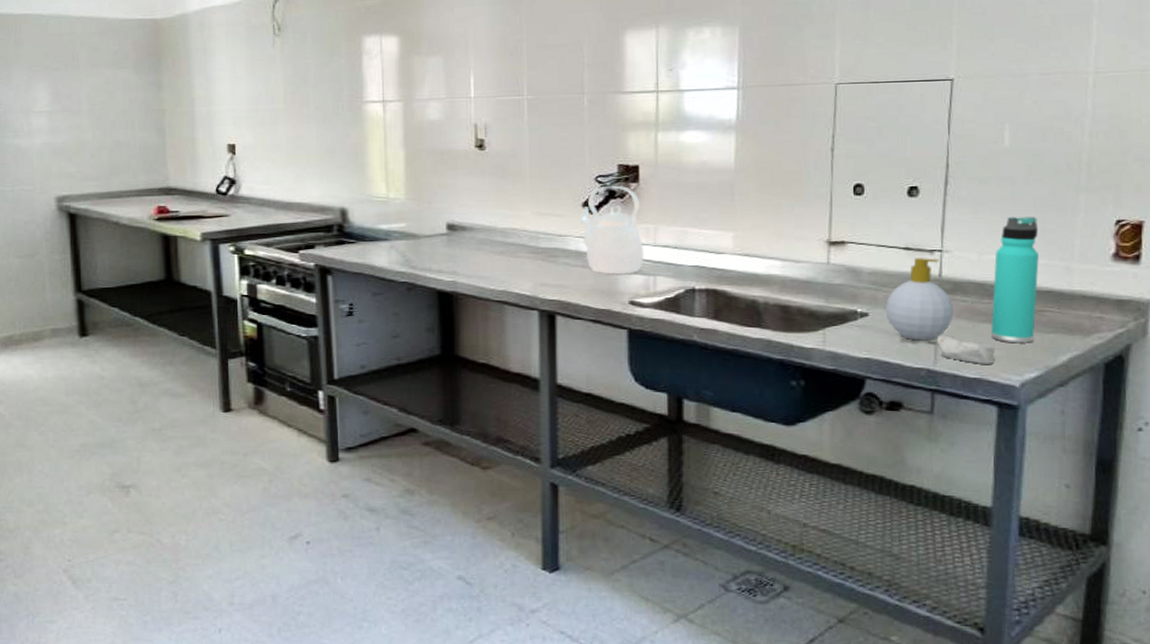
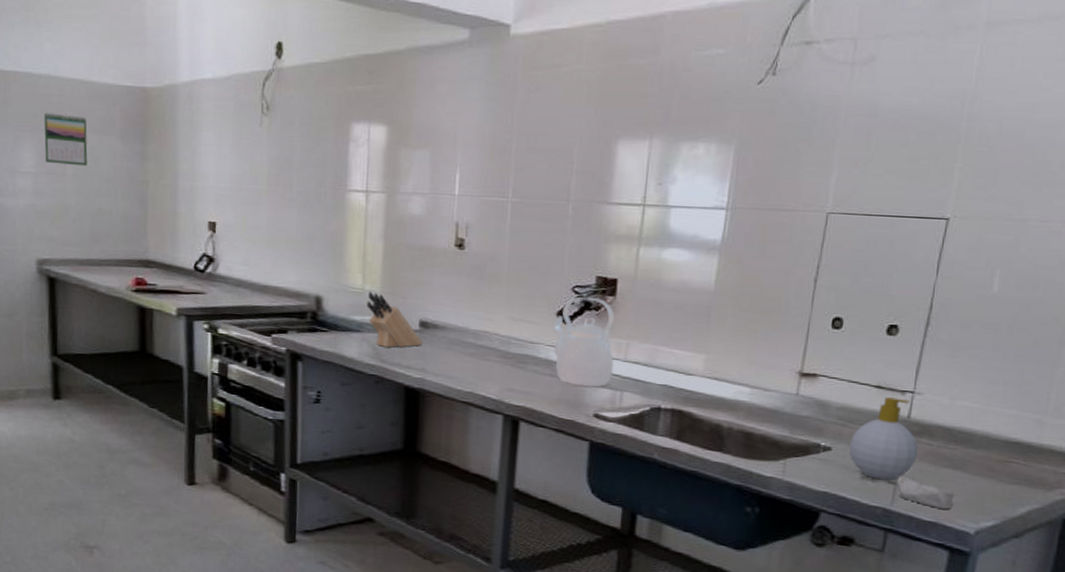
calendar: none [56,51,102,101] -> present [44,113,88,167]
knife block: none [392,199,453,253] -> present [366,291,424,348]
thermos bottle: present [990,217,1039,343] -> none [951,365,1016,492]

